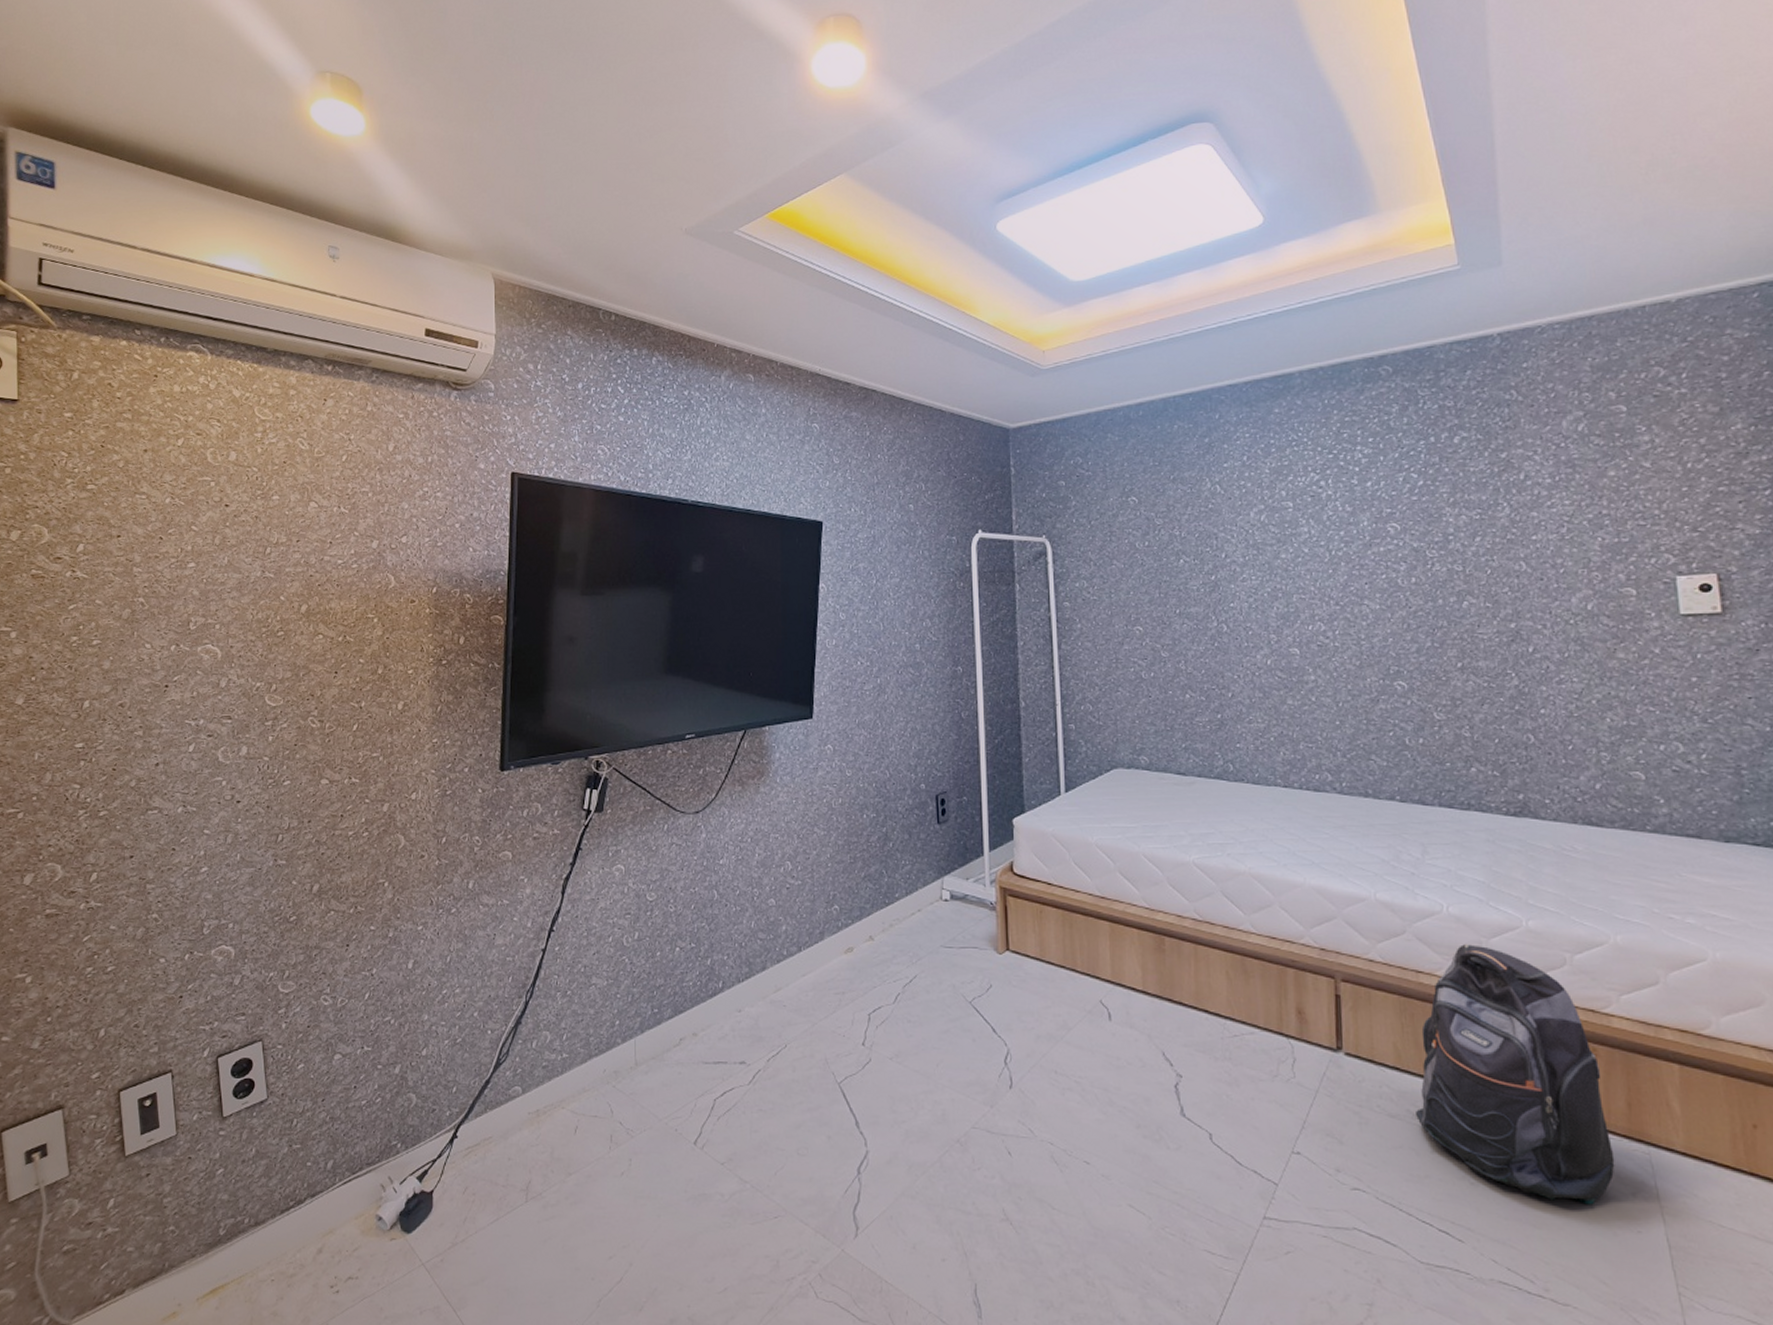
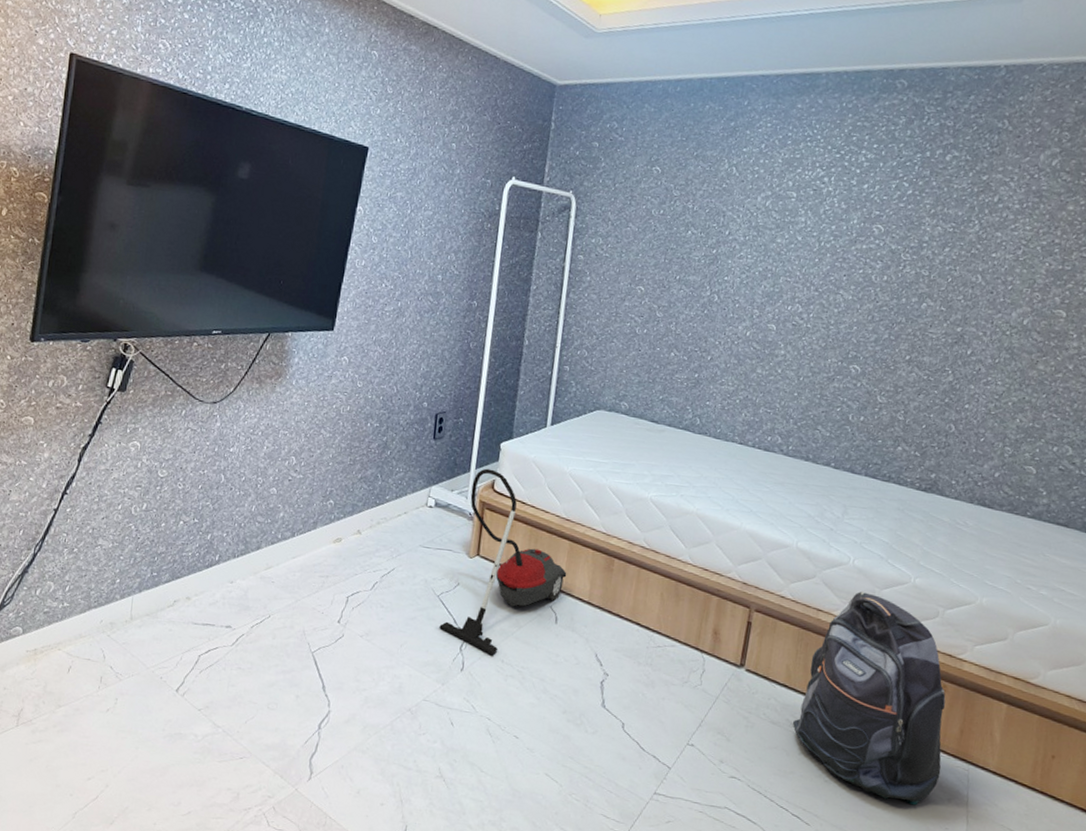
vacuum cleaner: none [977,849,1113,1067] -> present [439,468,567,656]

